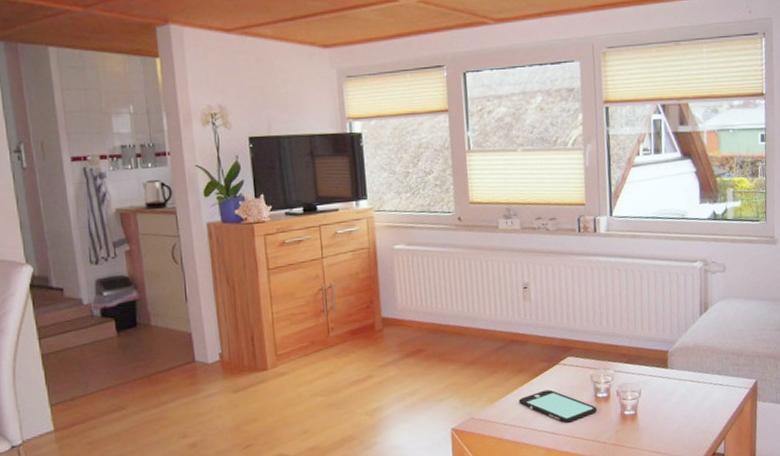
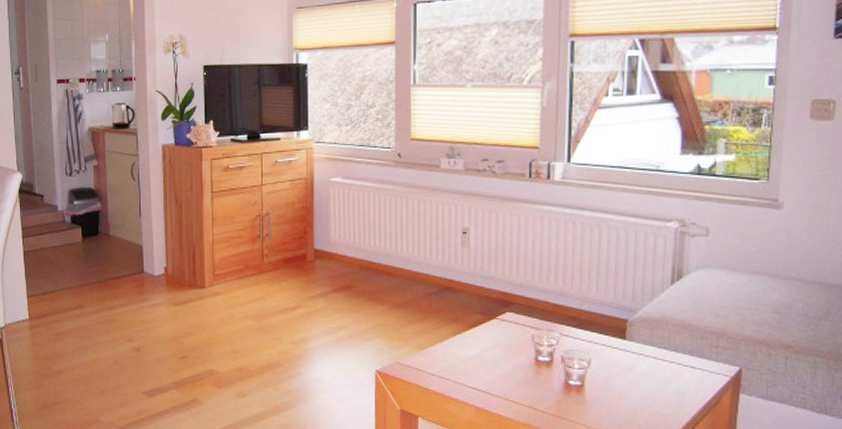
tablet: present [518,389,597,423] -> none [449,344,536,383]

